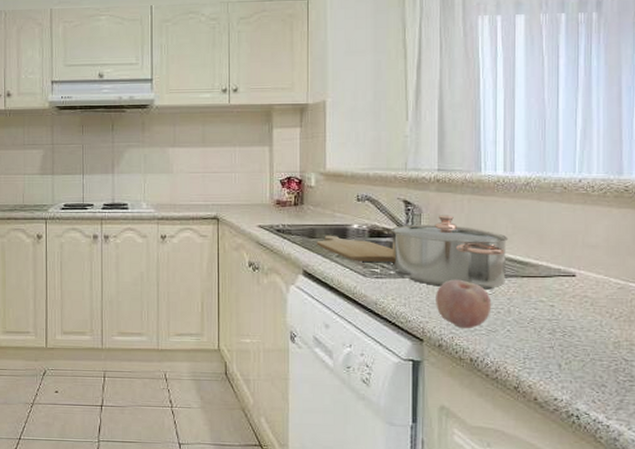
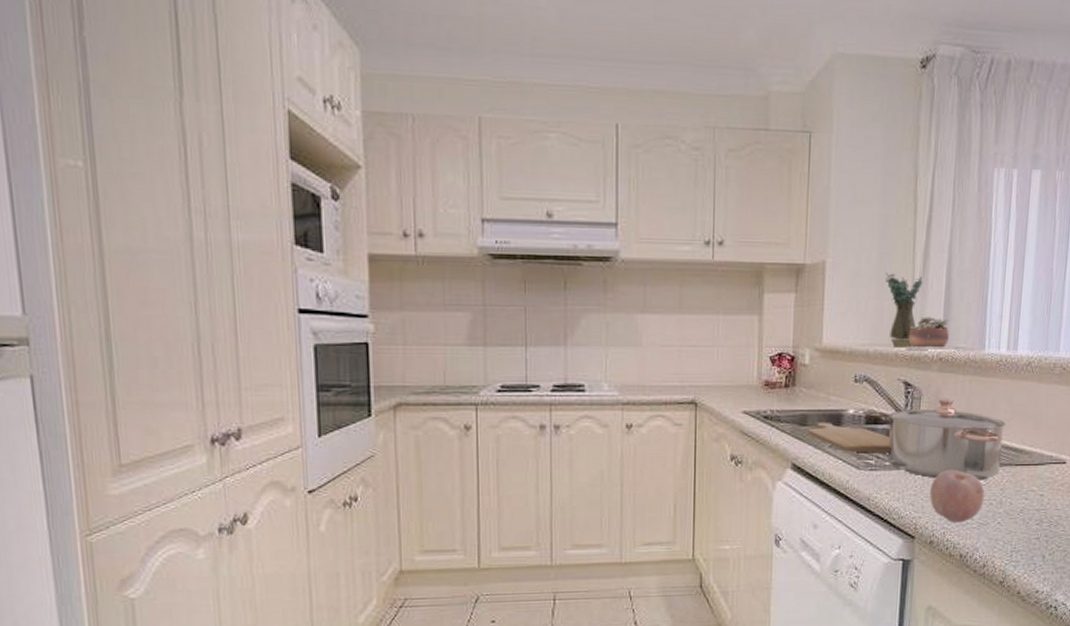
vase: none [381,107,416,171] -> present [886,272,923,348]
succulent plant: none [401,144,453,174] -> present [903,317,956,351]

